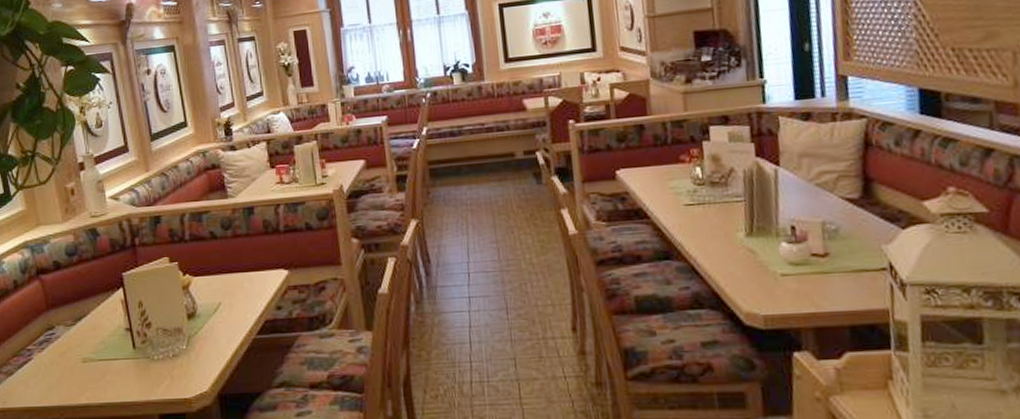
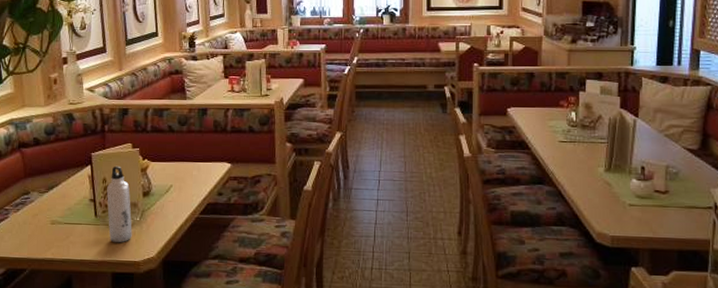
water bottle: none [144,285,179,379] -> present [107,166,132,243]

